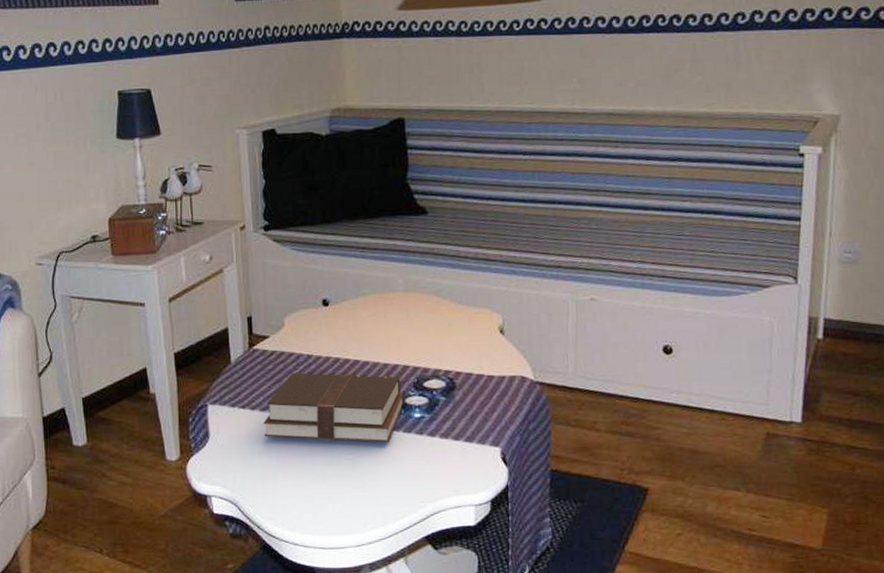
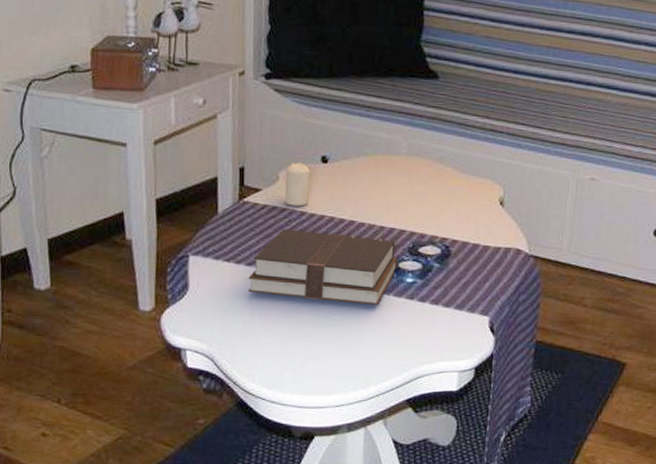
candle: none [290,307,313,350] -> present [284,162,310,207]

